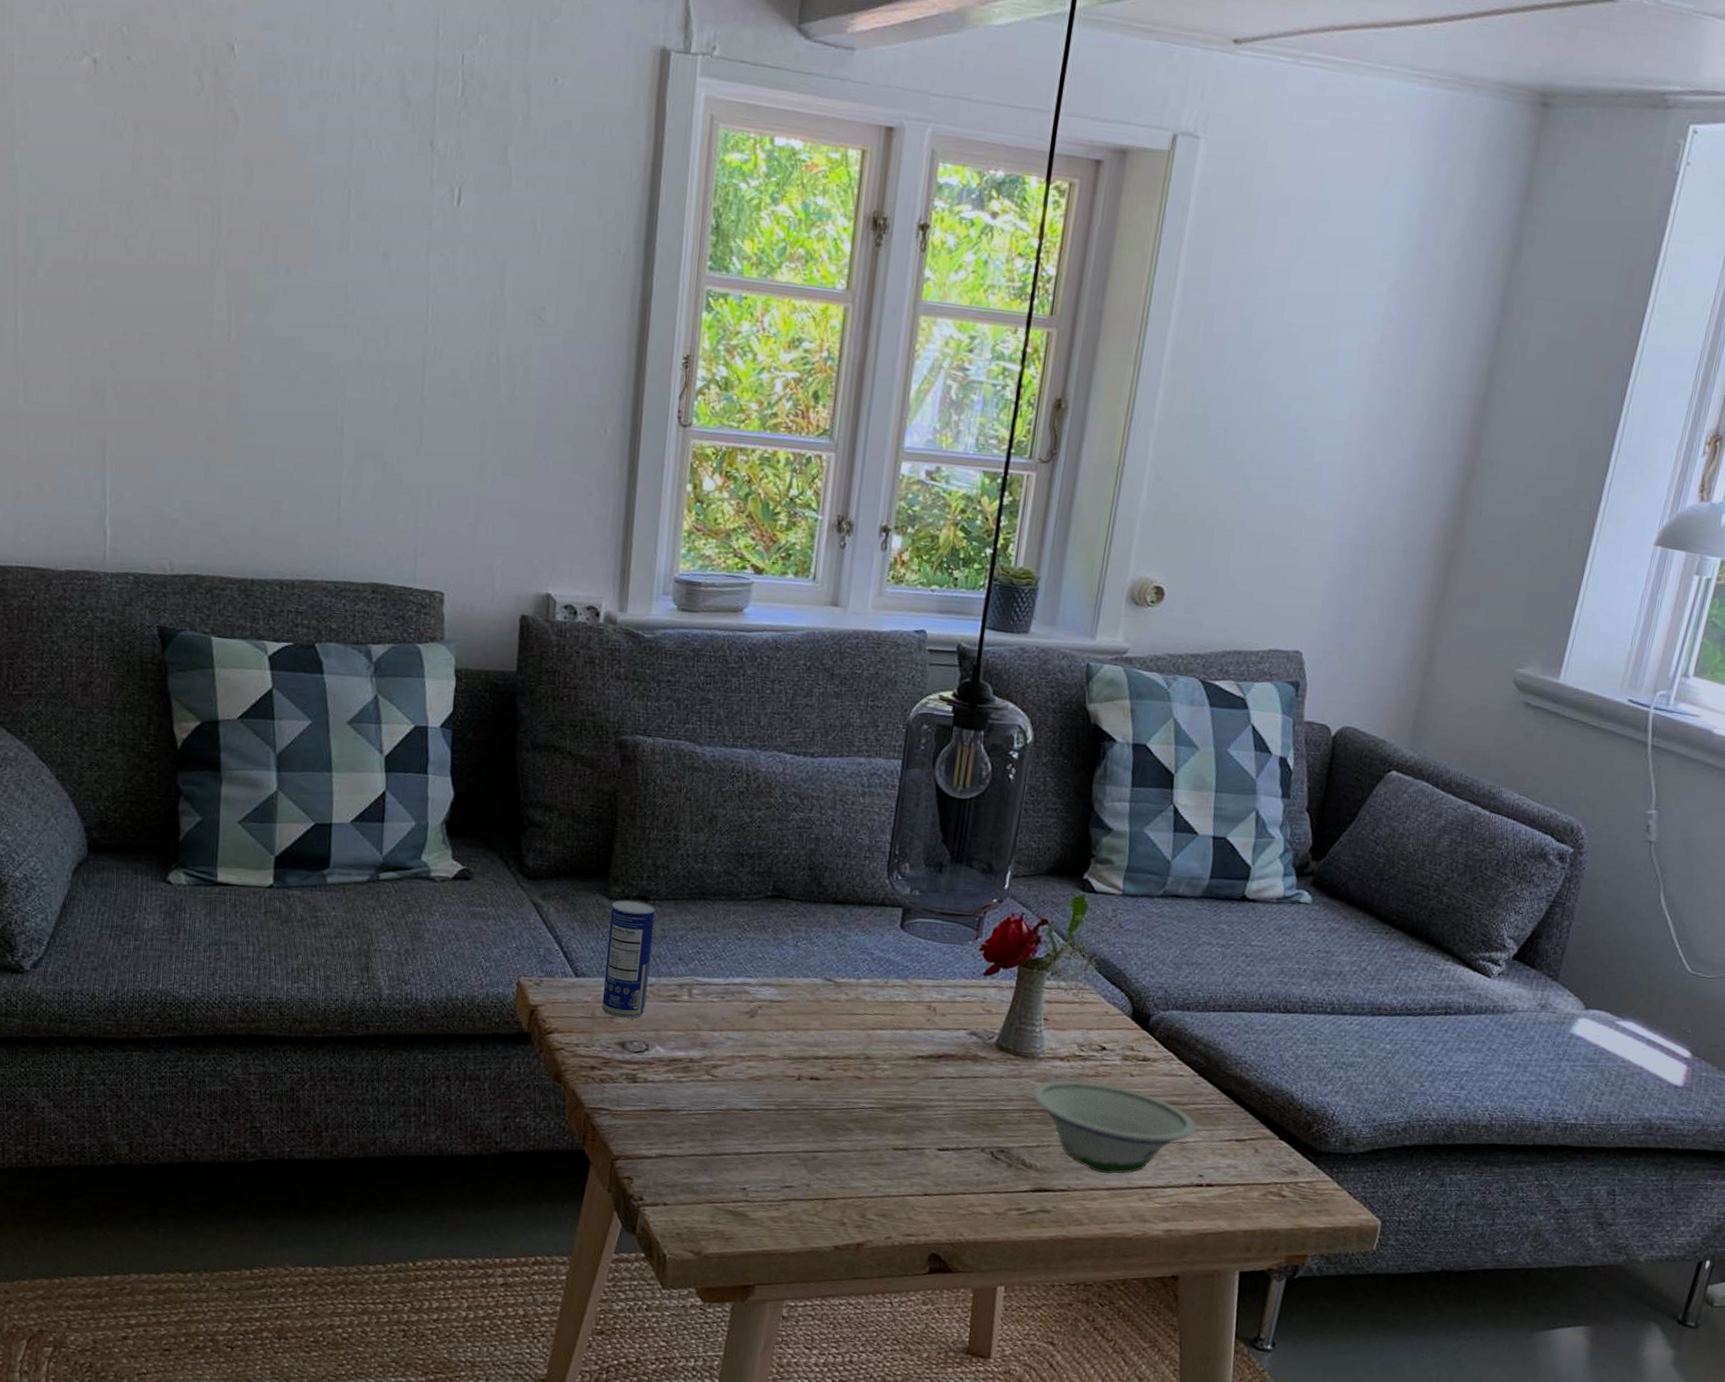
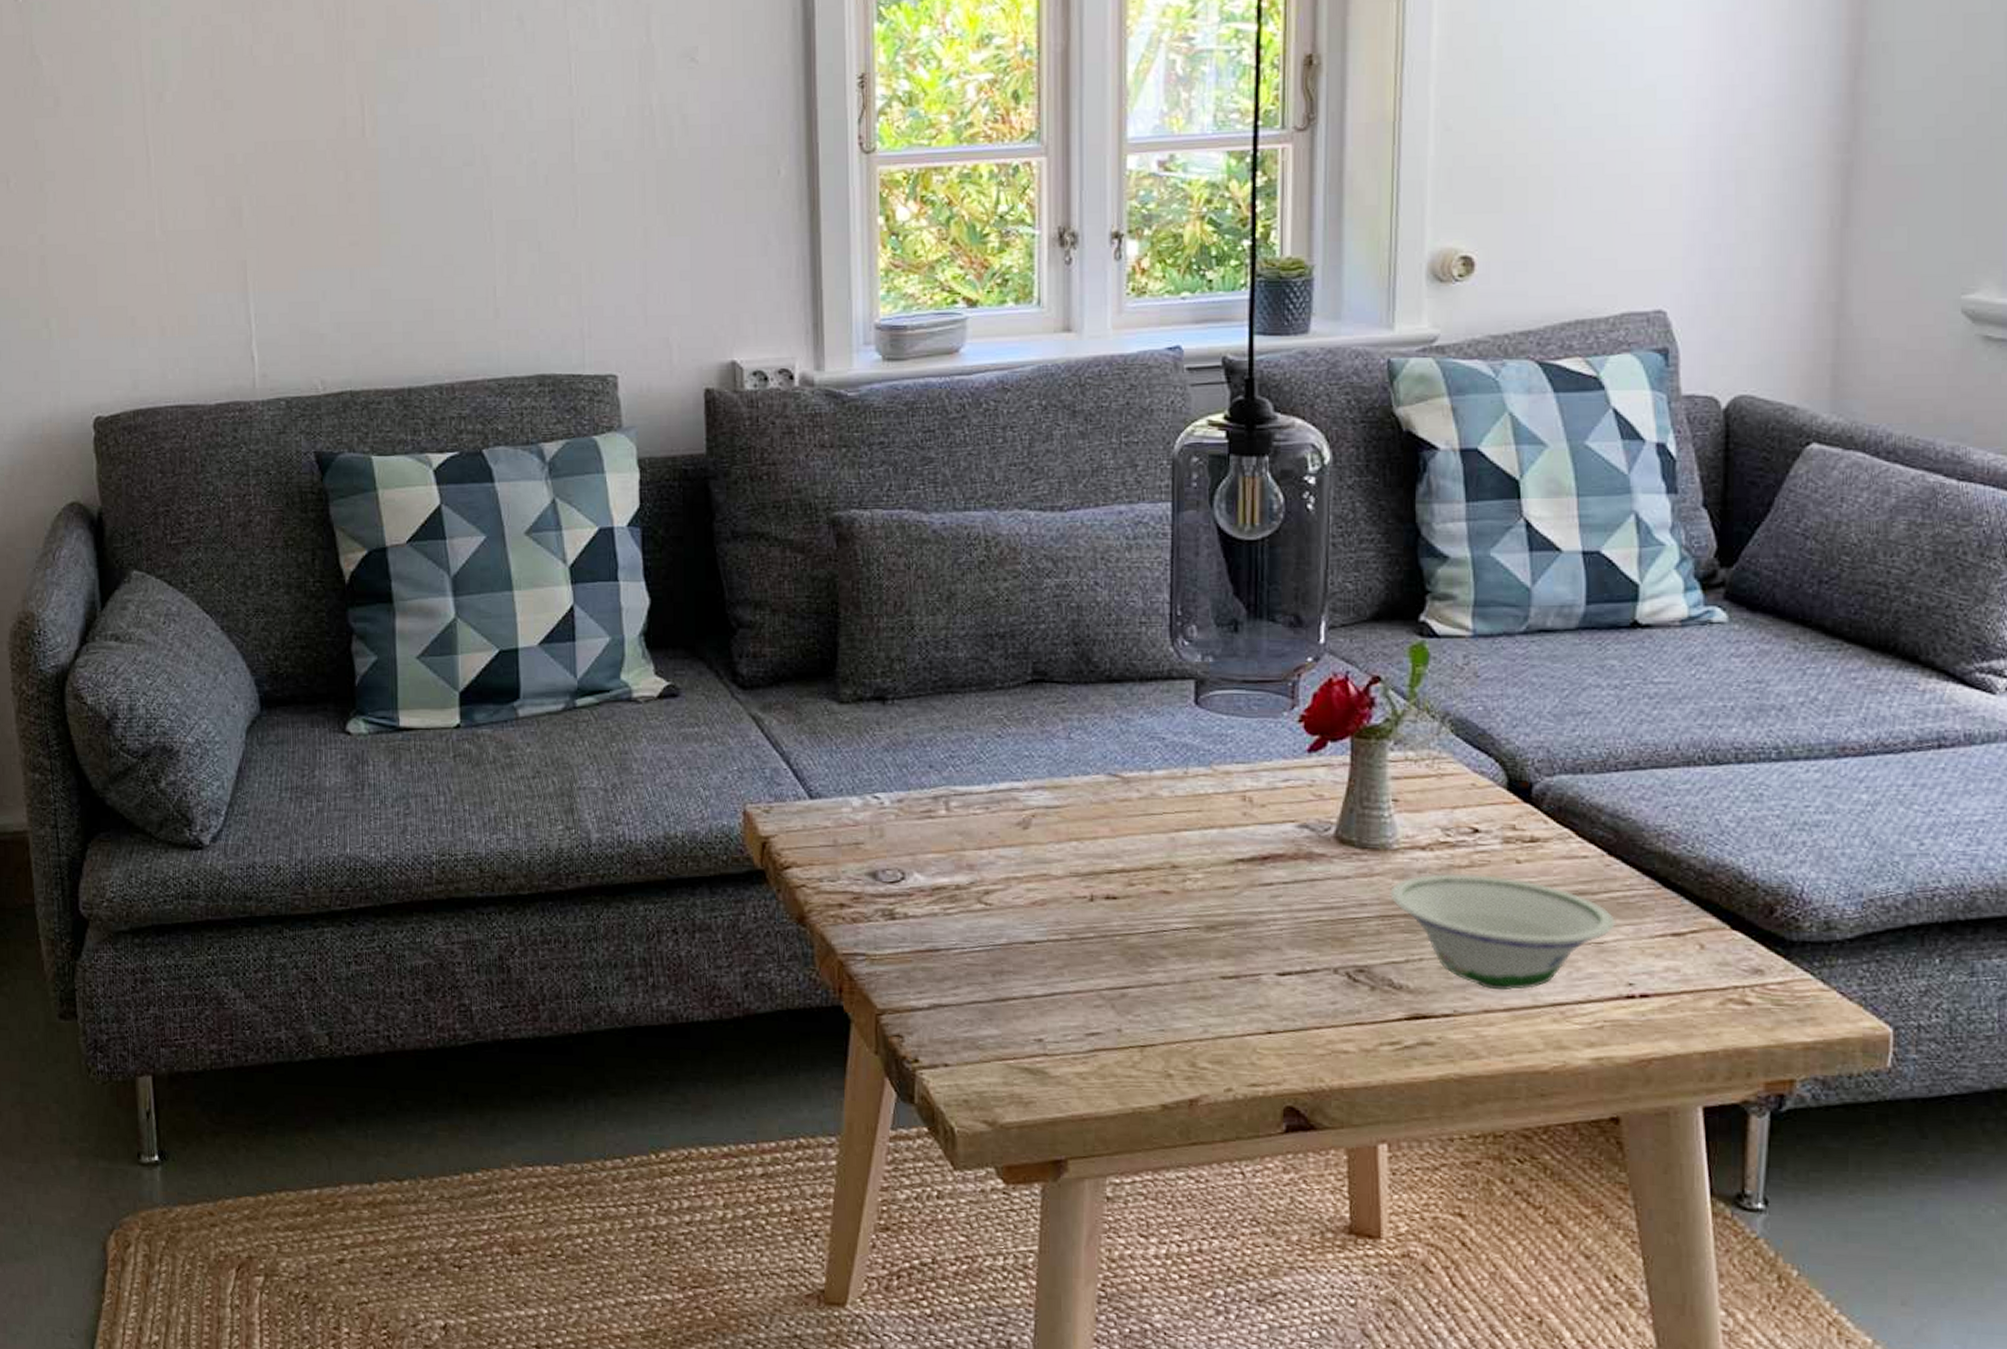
beverage can: present [601,900,655,1019] -> none [843,702,896,844]

